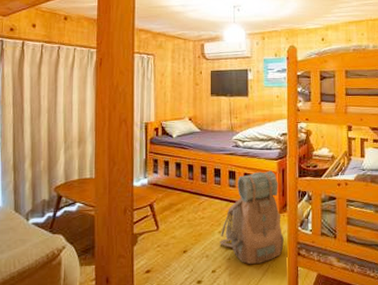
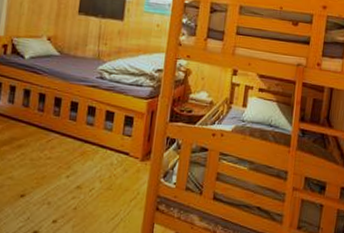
backpack: present [220,170,284,265] -> none [66,110,145,217]

